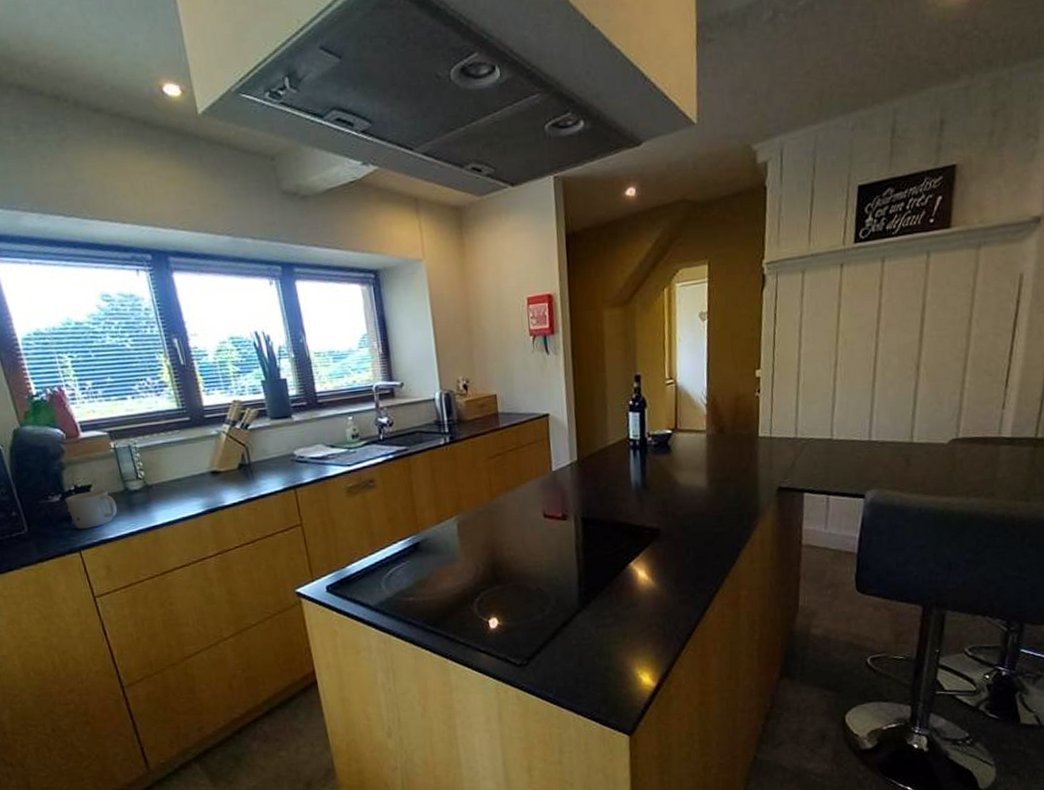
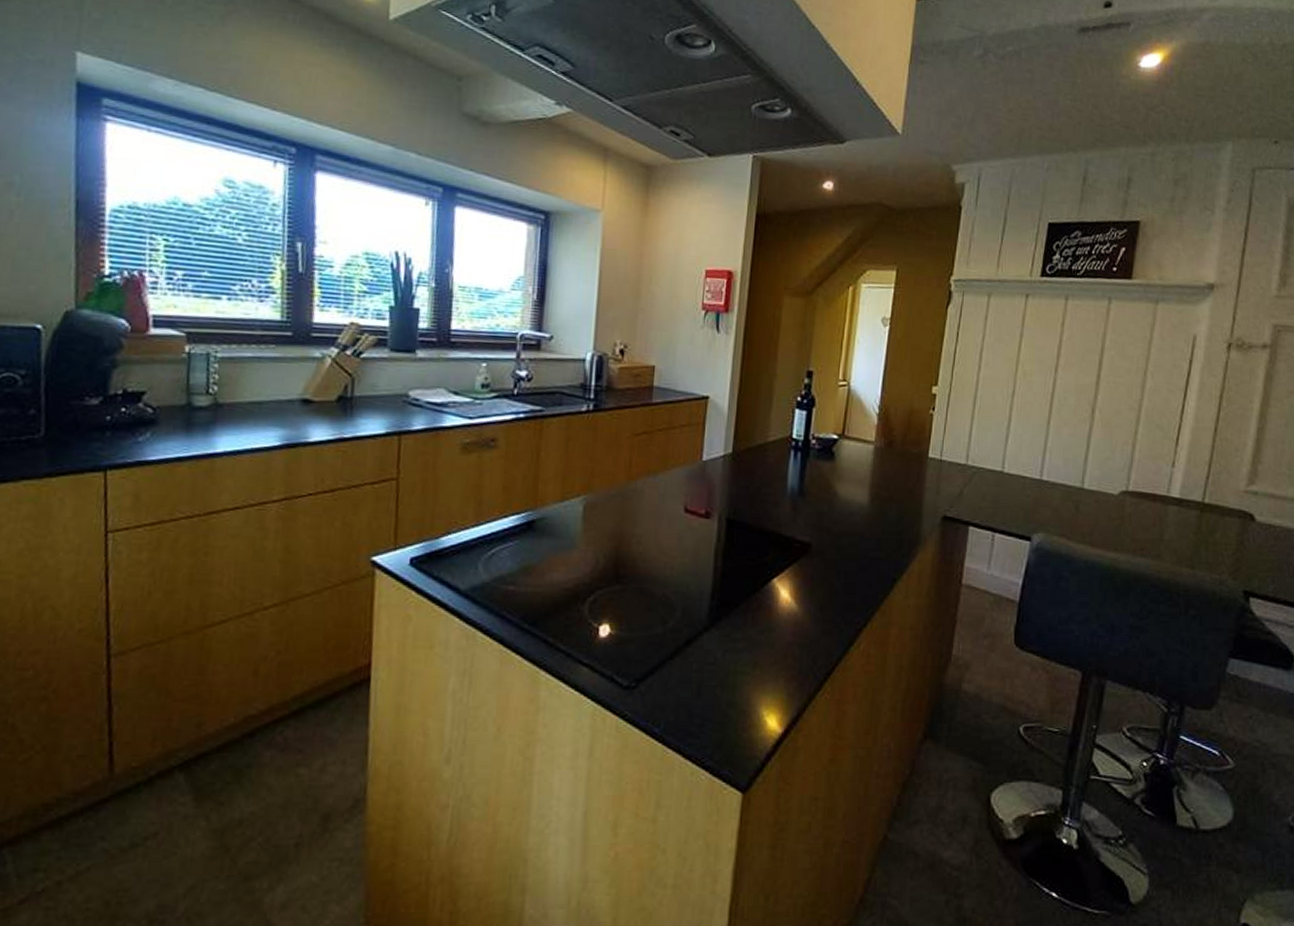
mug: present [65,490,118,529] -> none [104,399,172,444]

